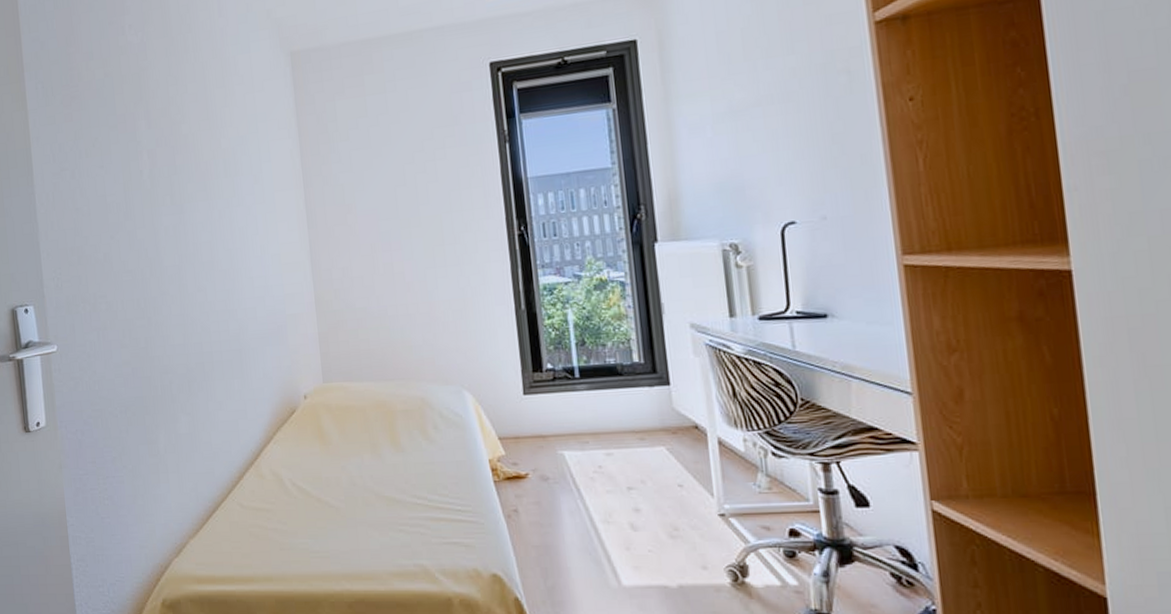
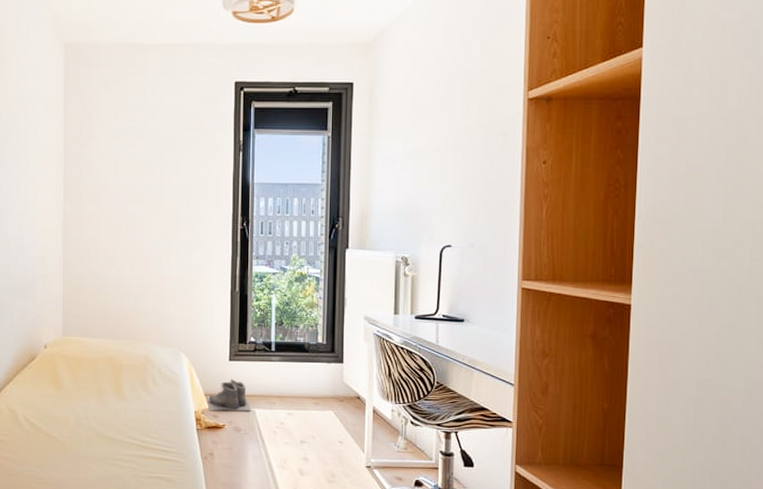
boots: none [502,416,559,457] -> present [207,378,251,411]

